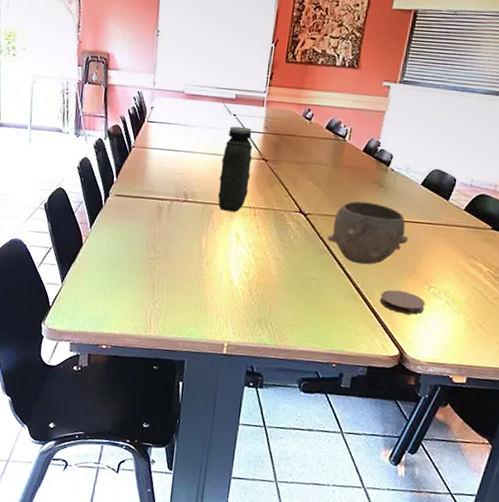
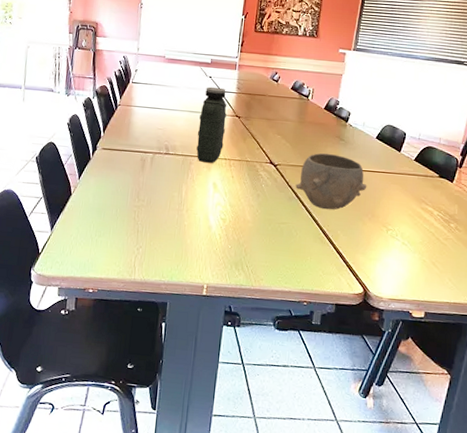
coaster: present [380,290,426,315] -> none [344,232,385,255]

